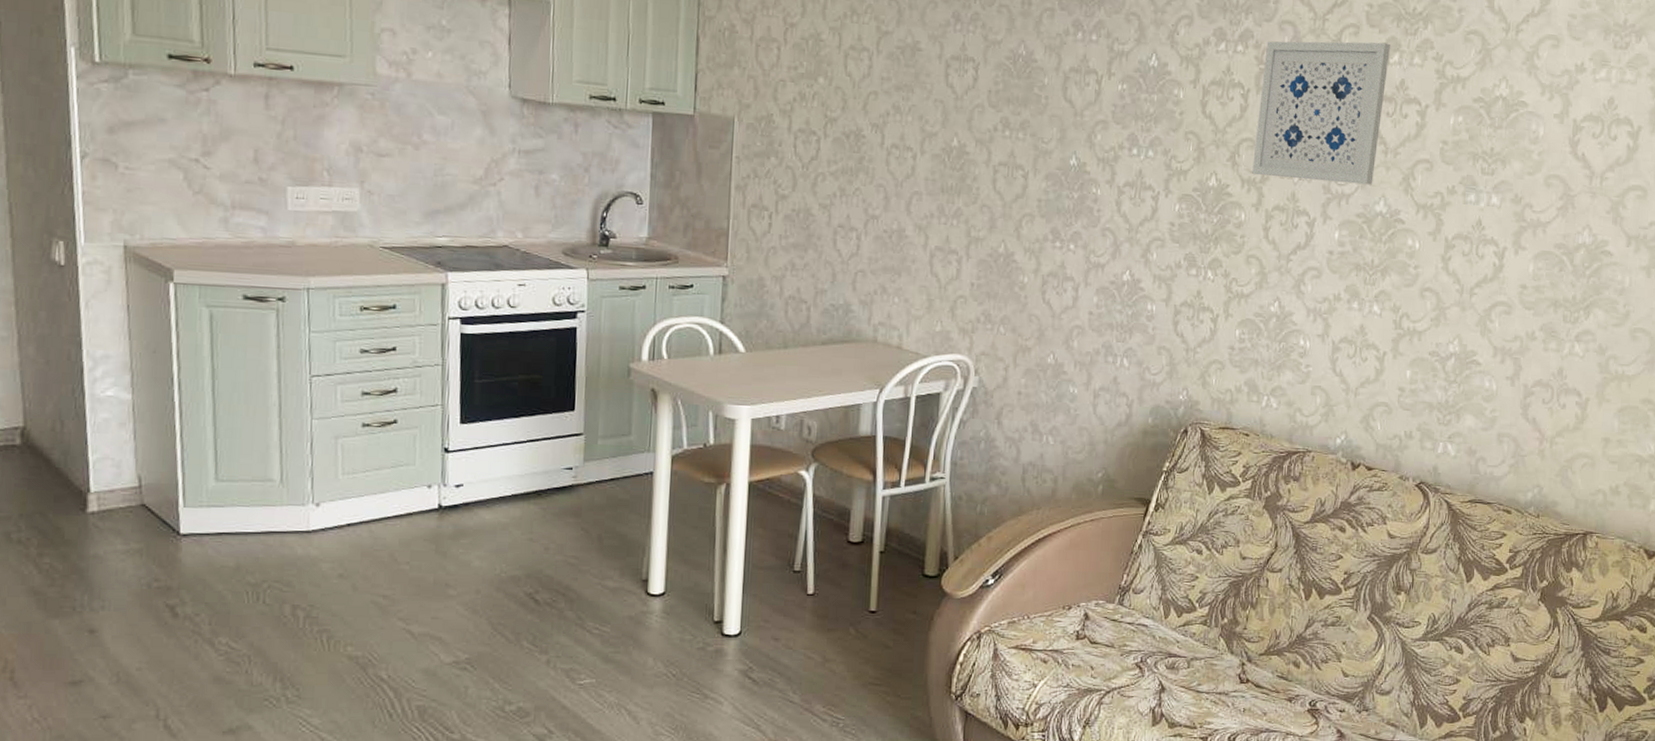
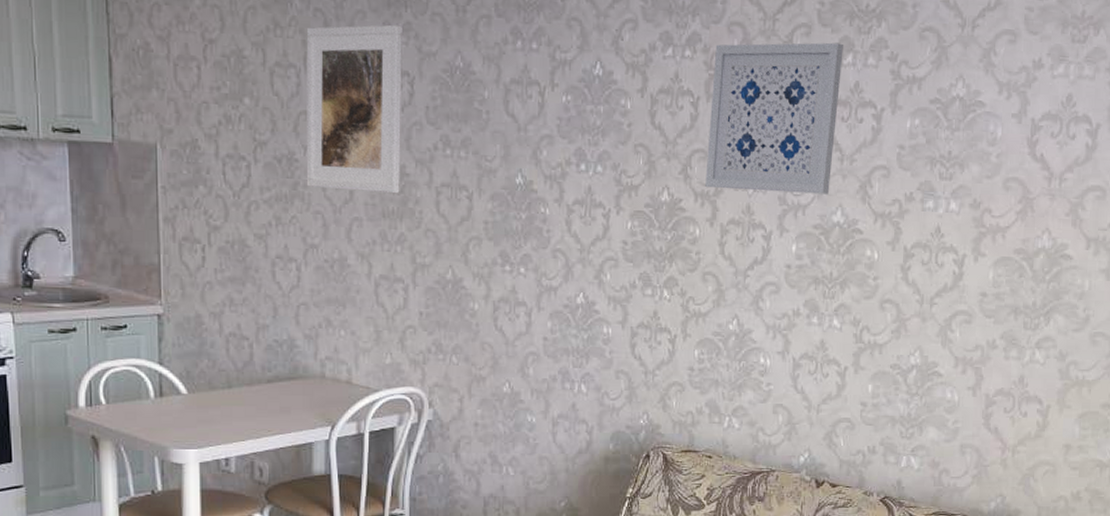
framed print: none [871,14,972,171] -> present [306,24,404,194]

